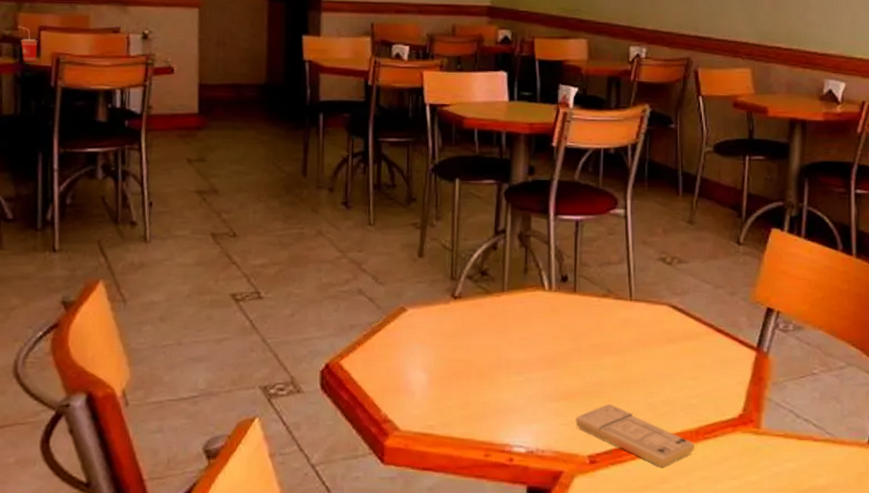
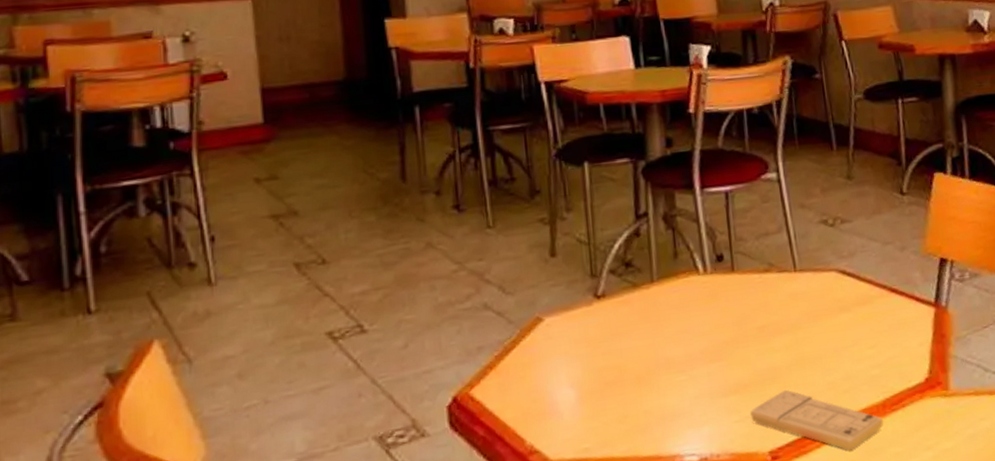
beverage cup: present [18,26,38,62] -> none [15,42,45,86]

